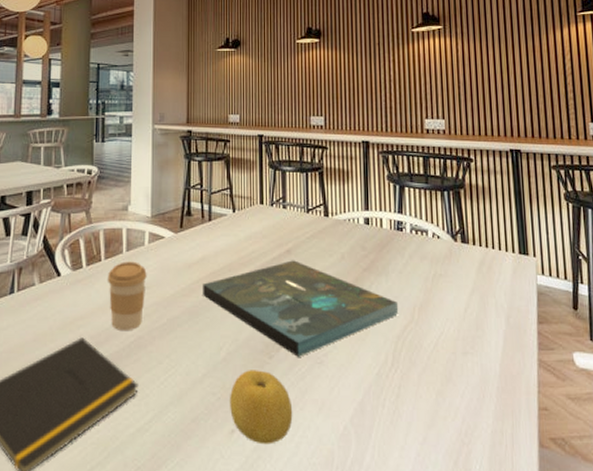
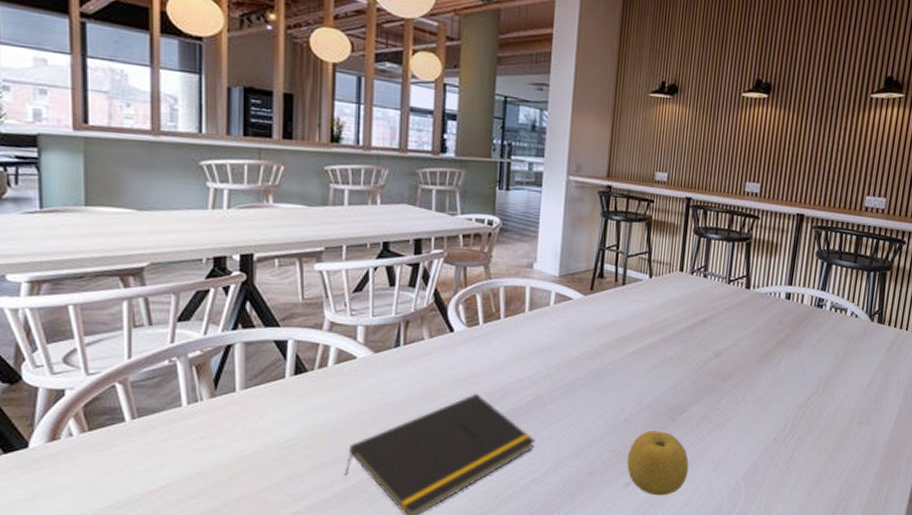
coffee cup: present [107,261,147,332] -> none [506,321,551,390]
board game: present [203,260,399,357] -> none [609,330,806,421]

